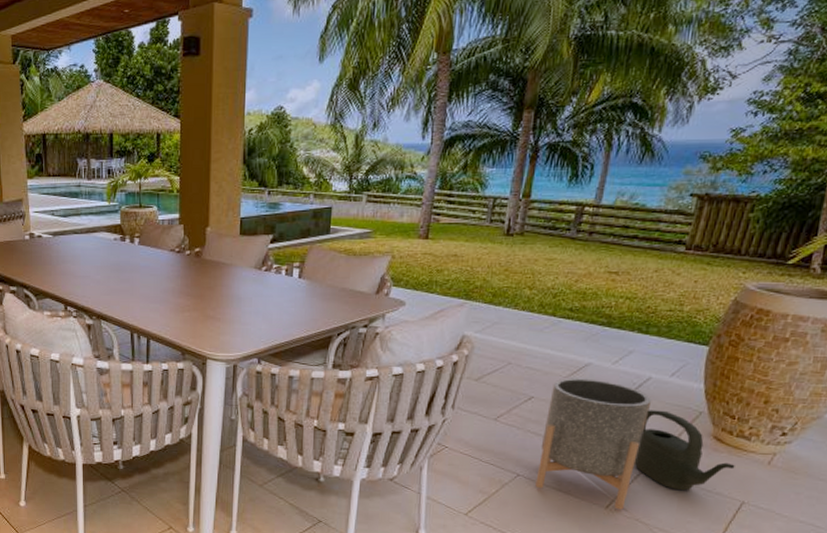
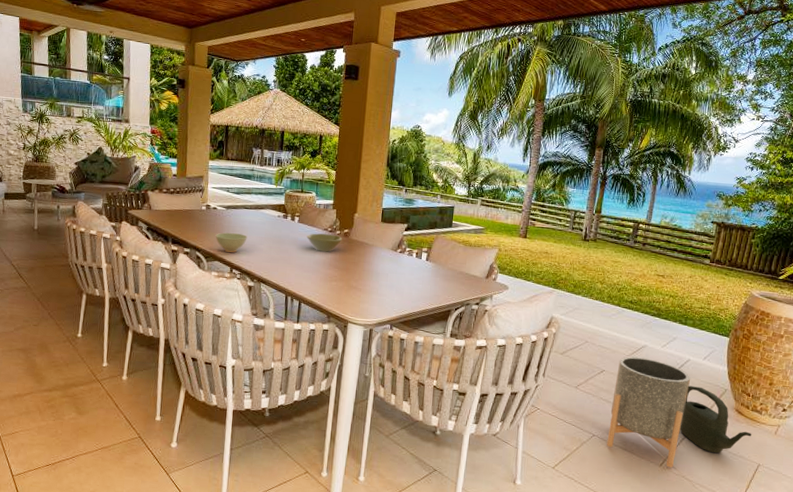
bowl: none [43,264,81,288] -> present [215,232,248,253]
bowl: none [150,256,193,277] -> present [306,233,342,252]

